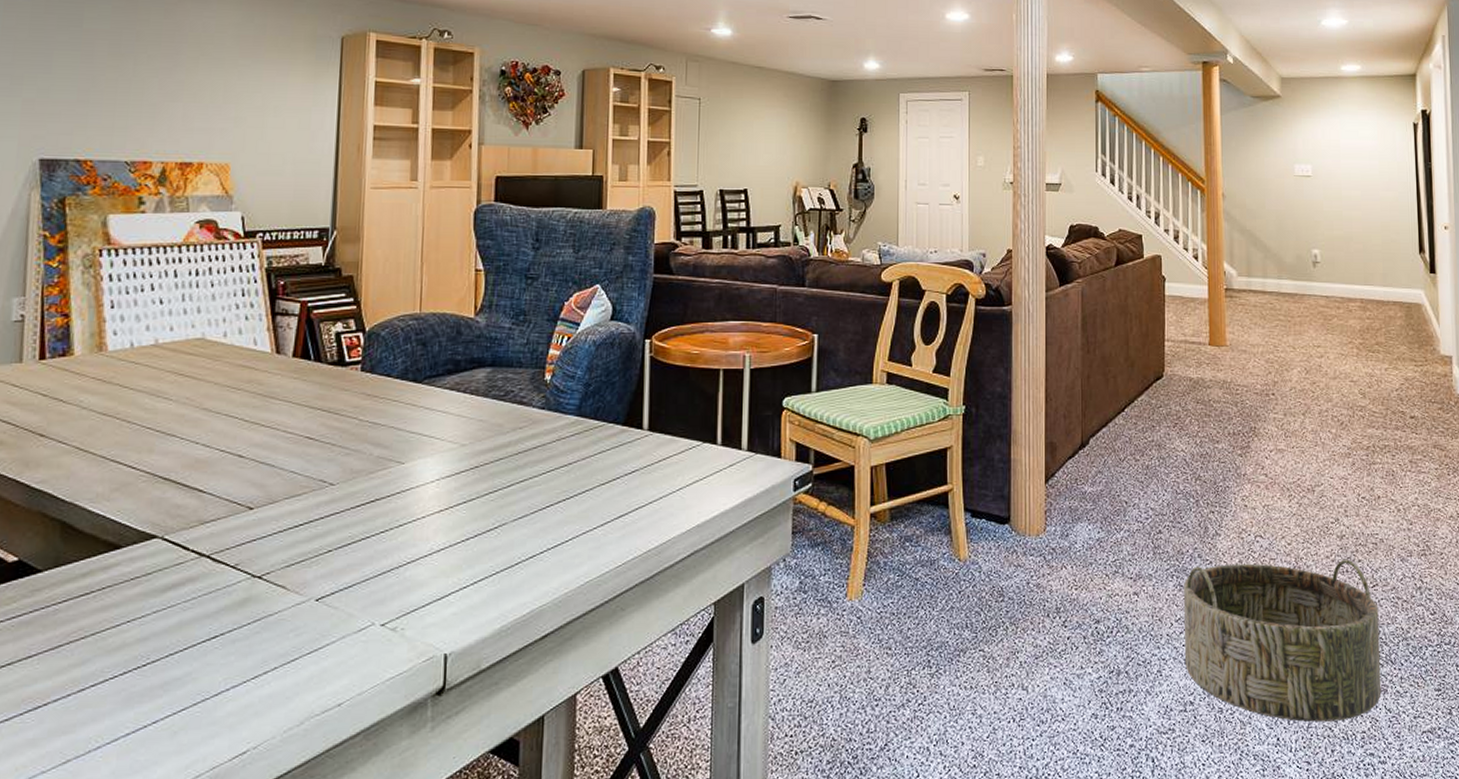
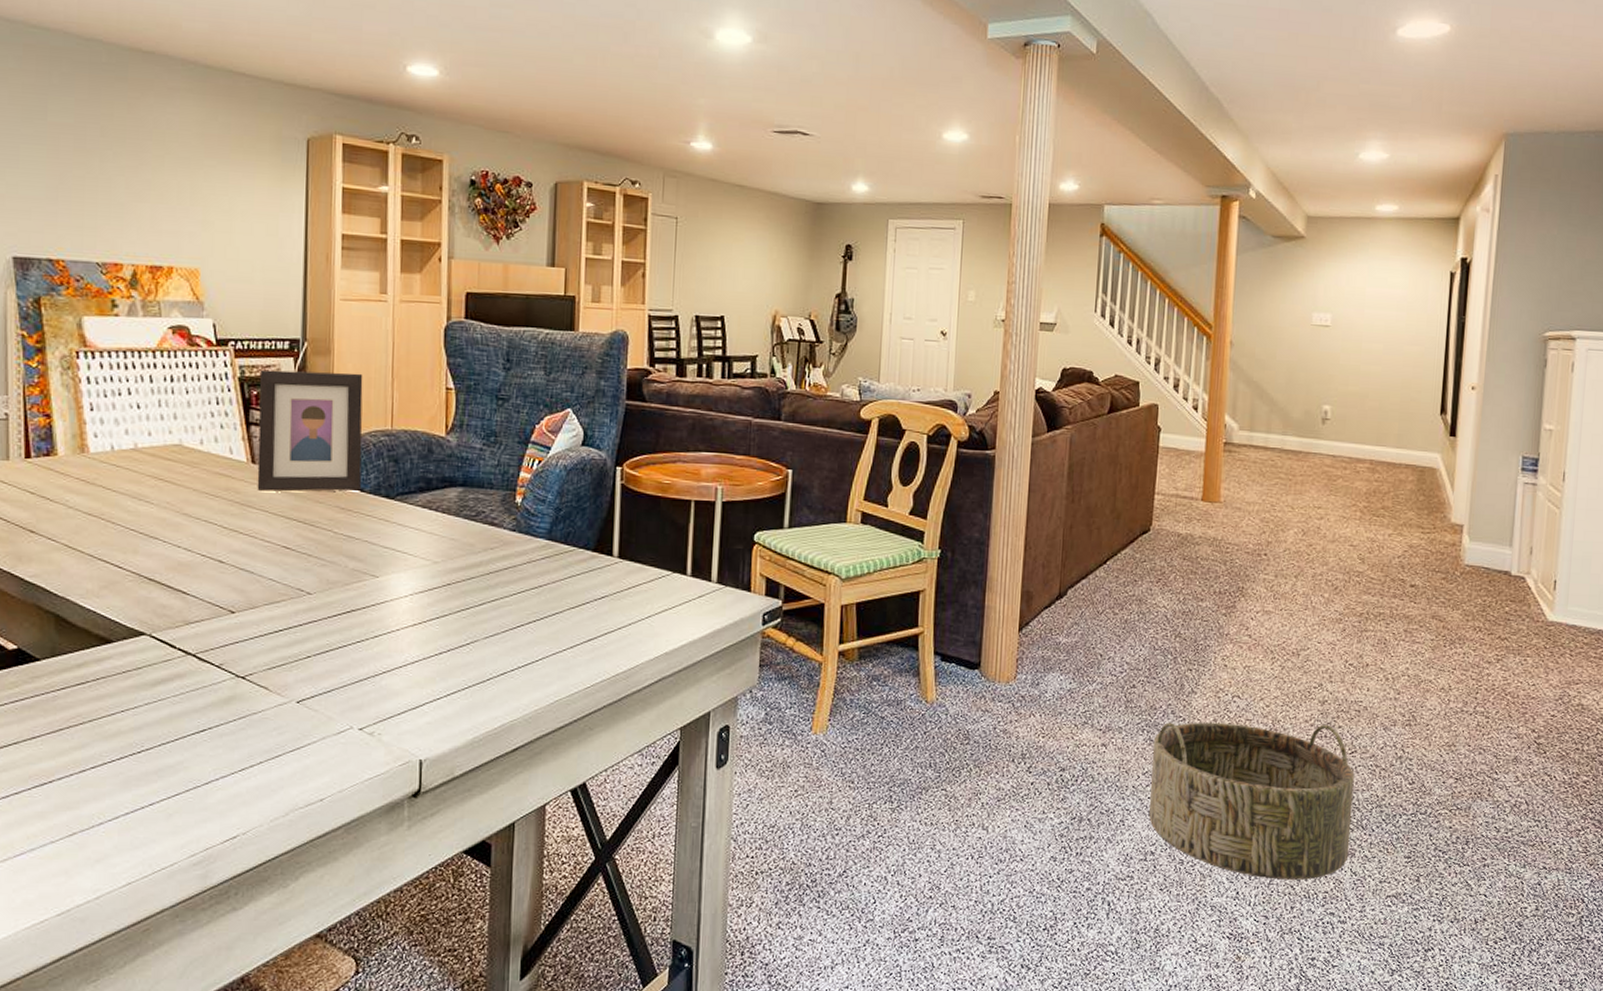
picture frame: none [280,259,392,383] -> present [257,369,363,492]

